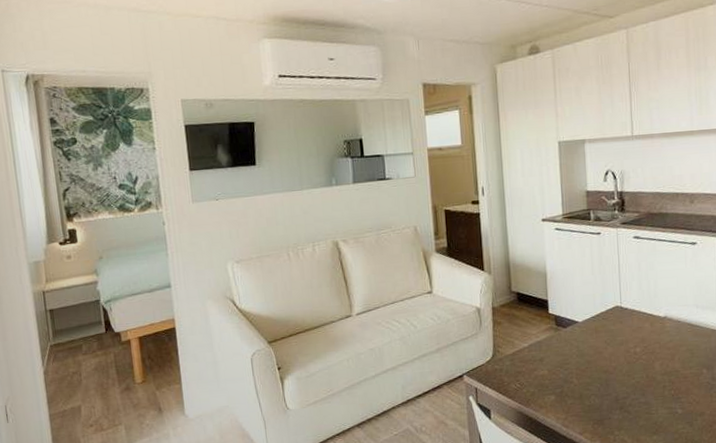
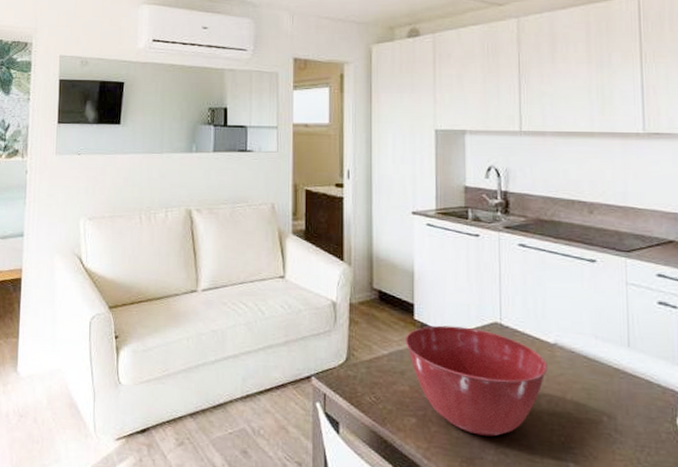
mixing bowl: none [541,313,659,401] -> present [404,325,547,437]

